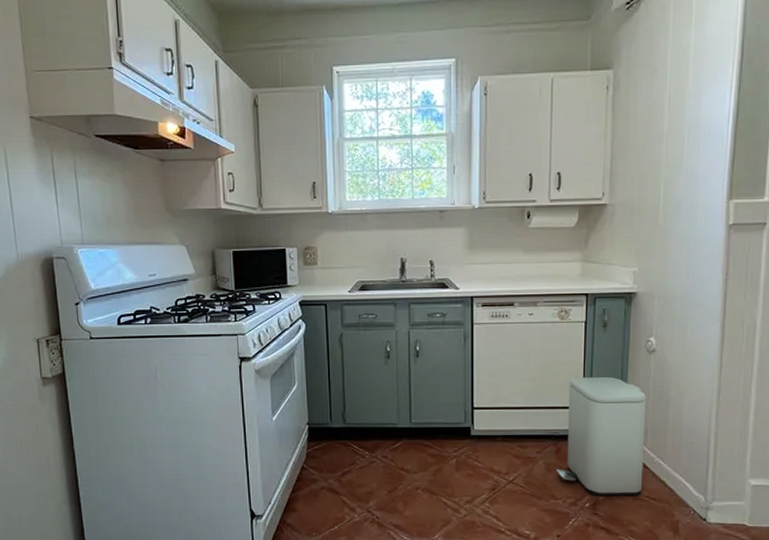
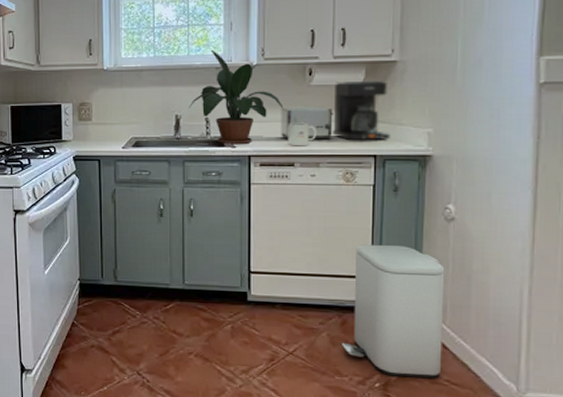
potted plant: none [414,194,504,287] -> present [189,50,284,145]
toaster: none [501,248,549,281] -> present [281,106,333,140]
mug: none [508,264,535,287] -> present [288,122,317,146]
coffee maker: none [549,222,601,281] -> present [333,80,391,141]

